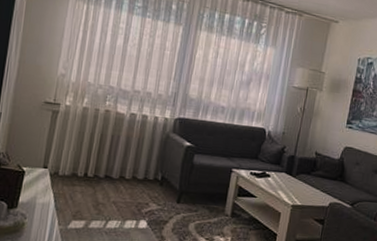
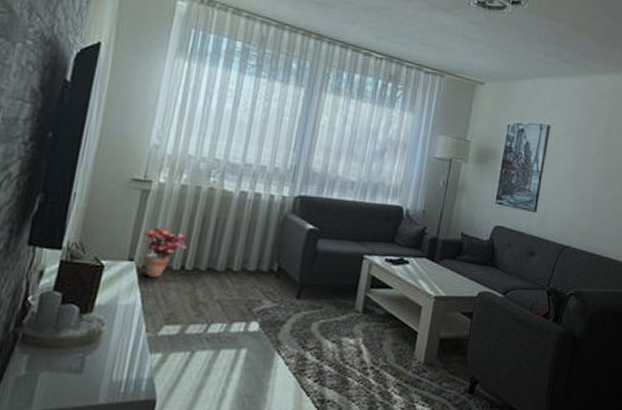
potted plant: none [54,141,90,182] -> present [143,227,189,278]

